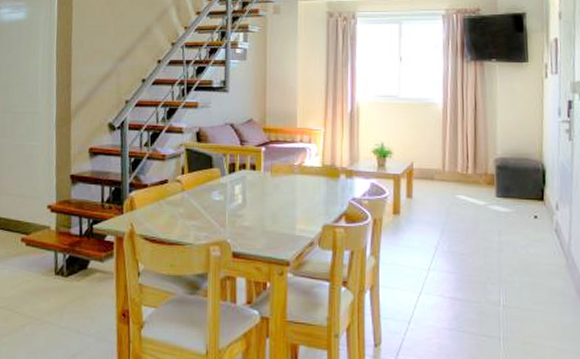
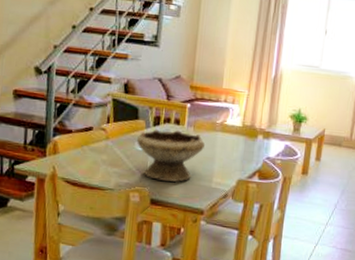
bowl: none [212,176,284,232] -> present [136,129,205,182]

